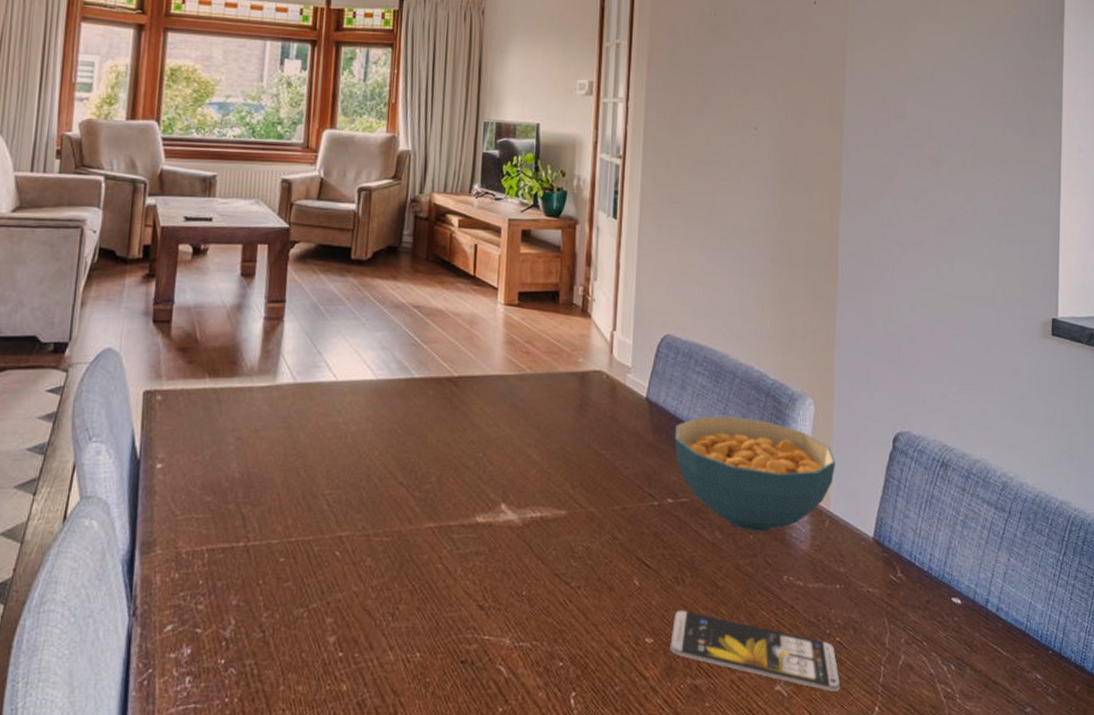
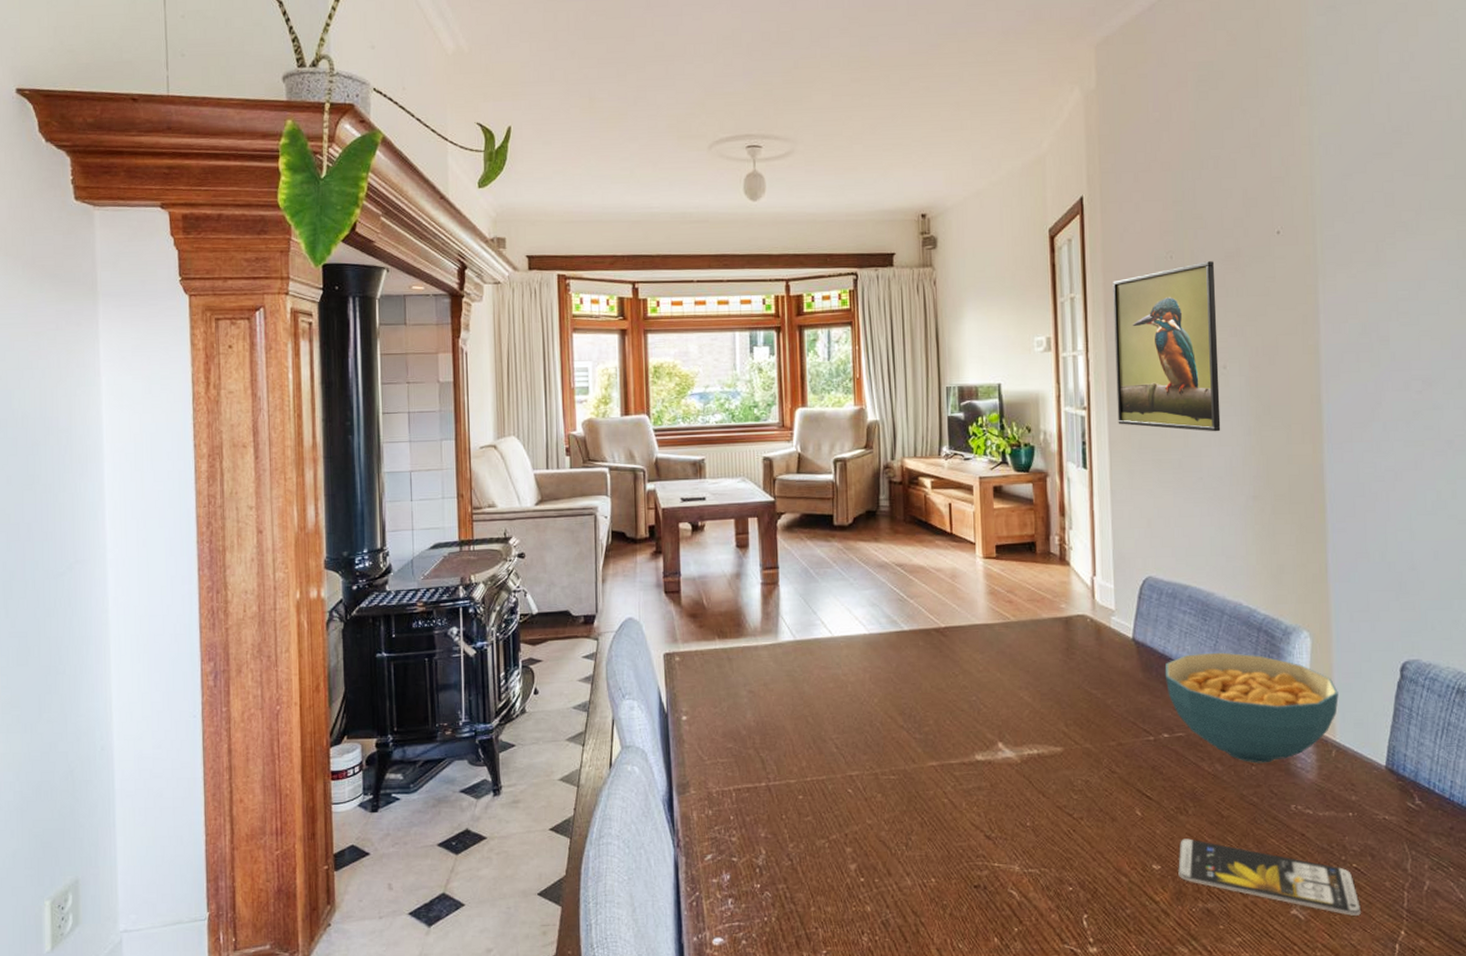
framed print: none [651,22,755,192] -> present [1113,261,1221,432]

